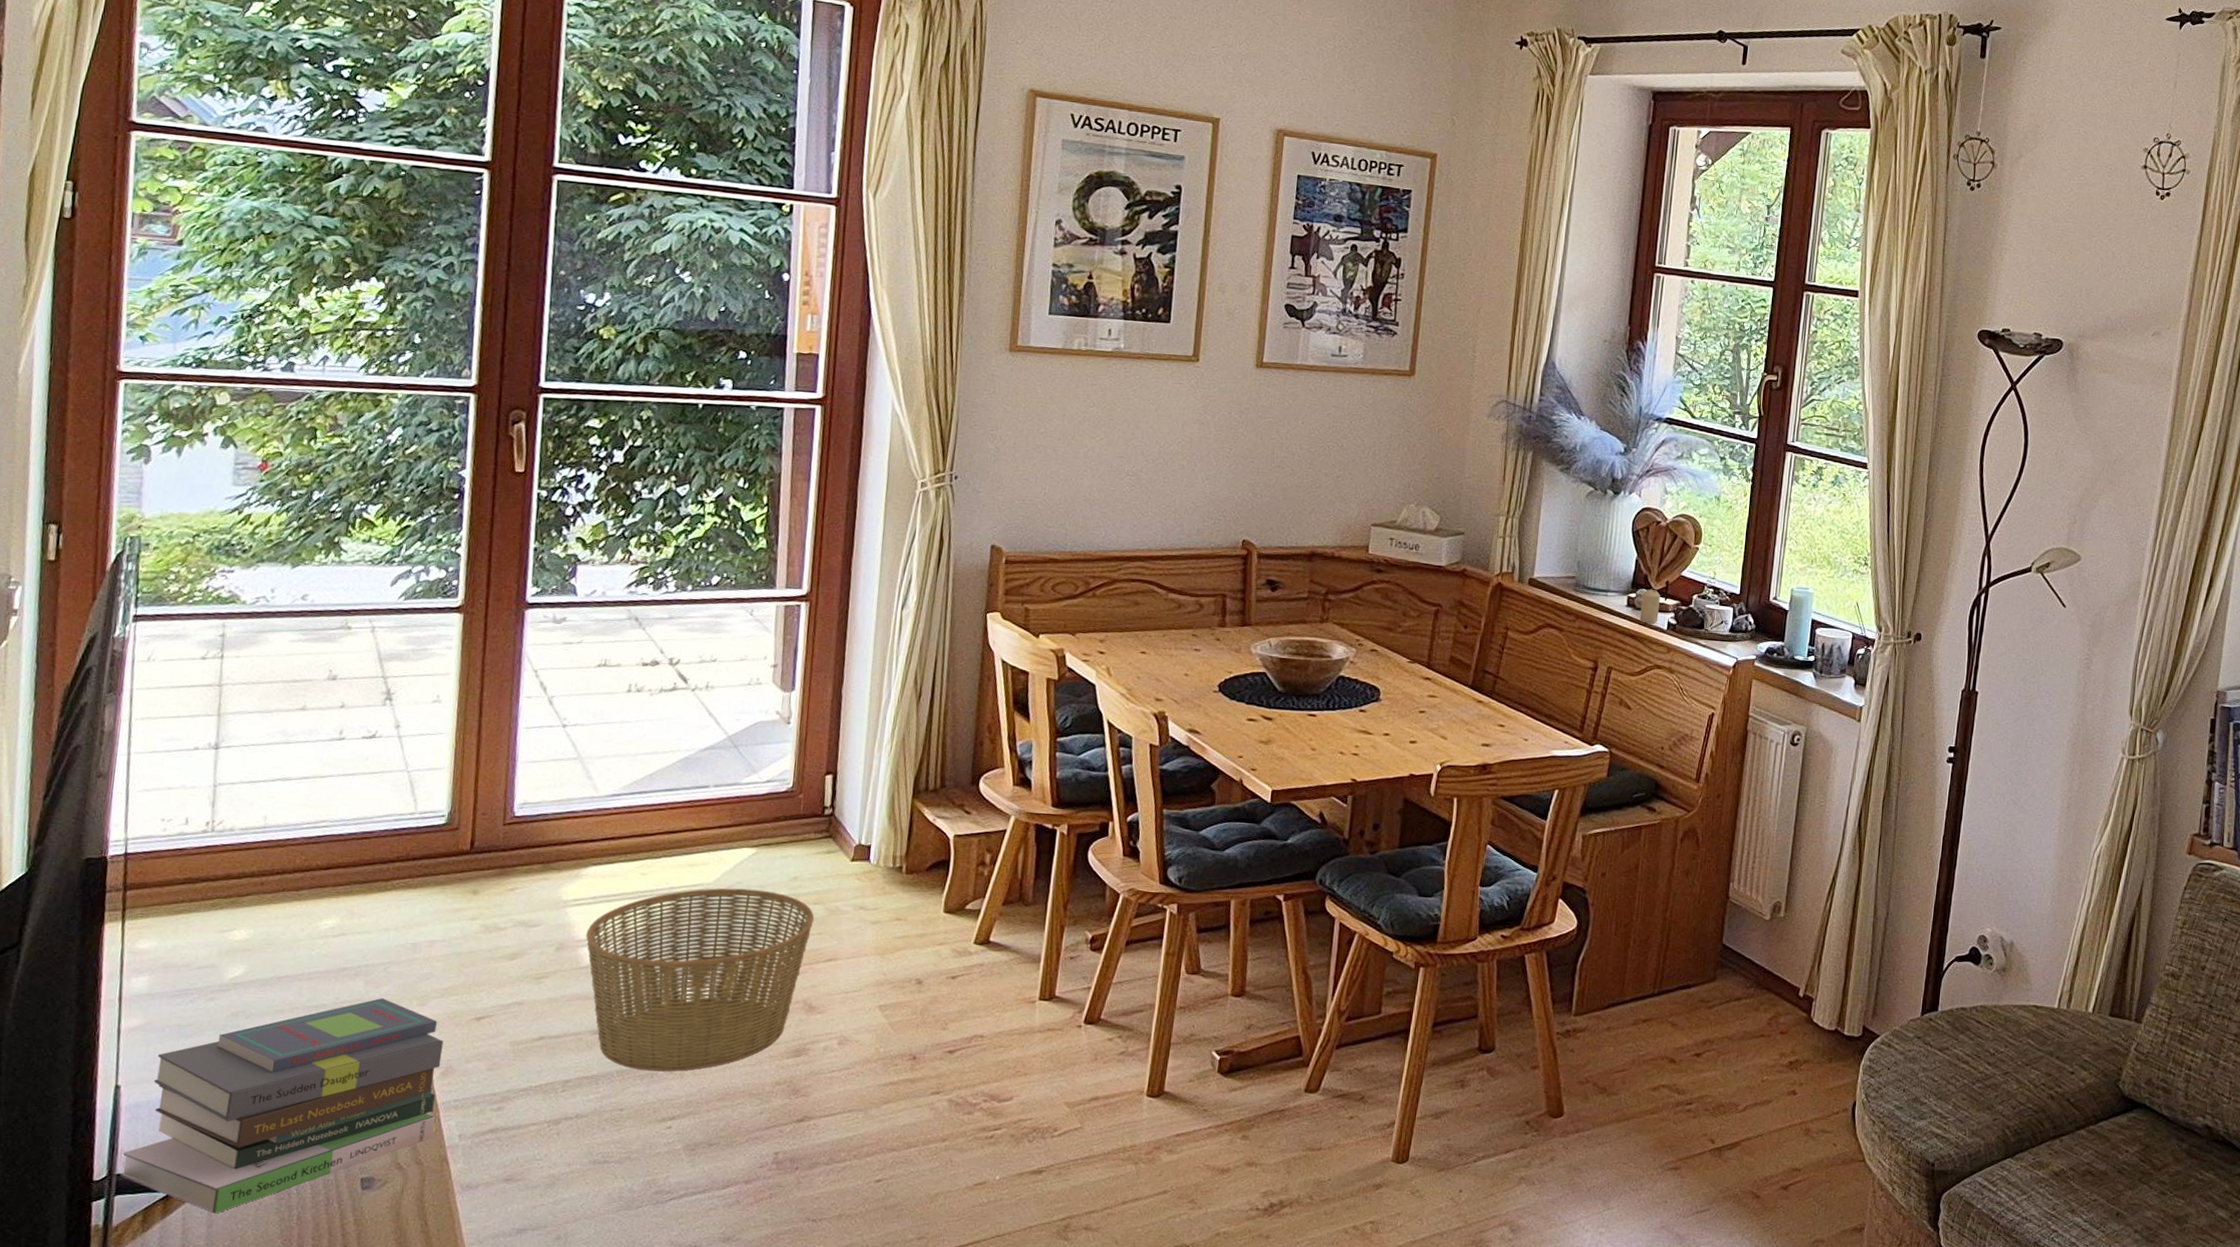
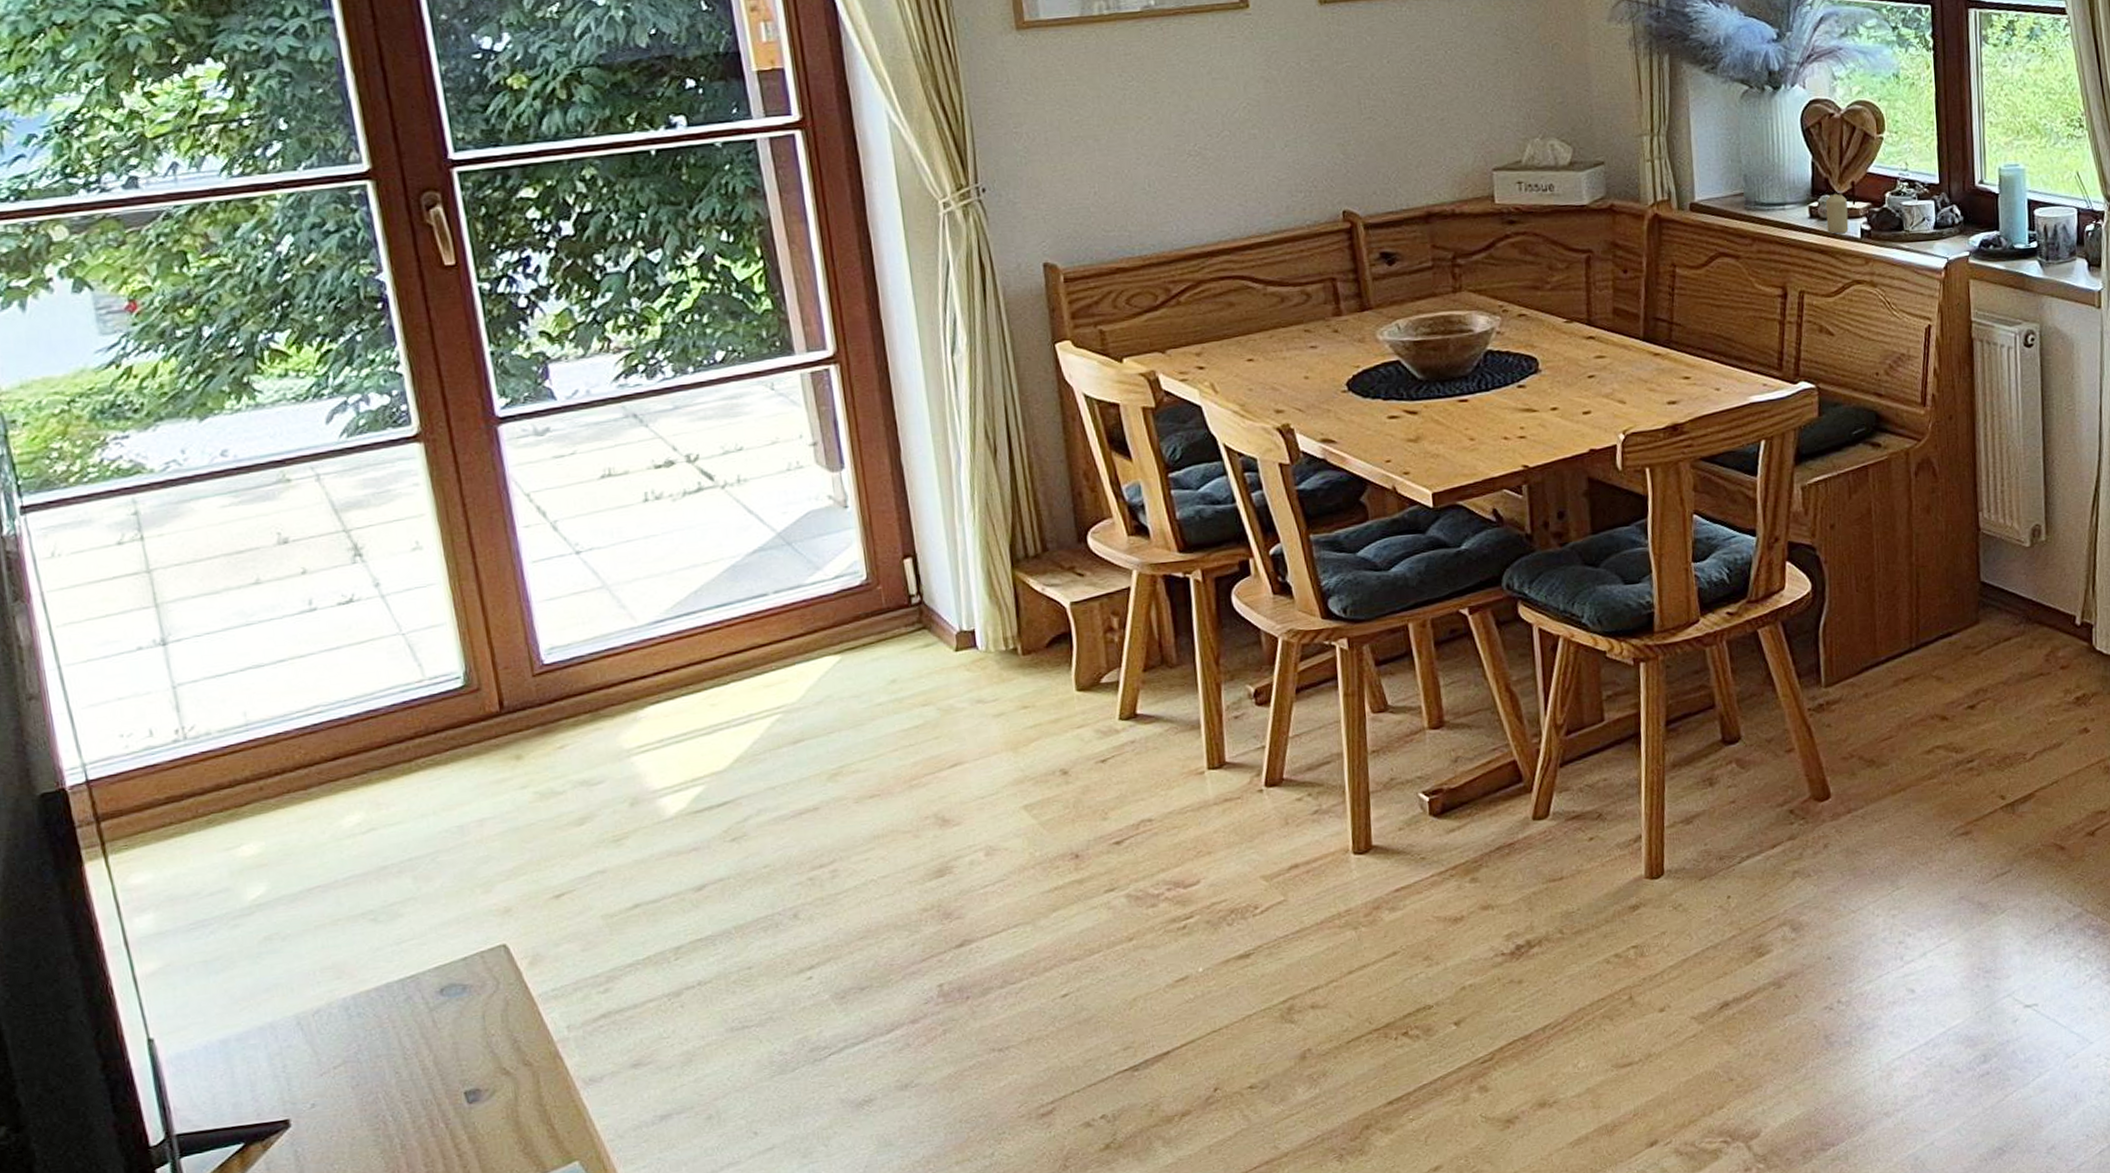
books: present [120,998,443,1214] -> none [176,892,537,1158]
basket: present [586,888,815,1072] -> none [661,700,927,922]

